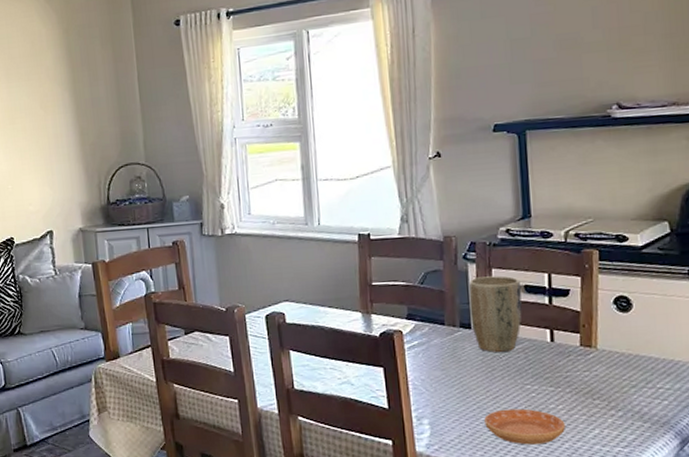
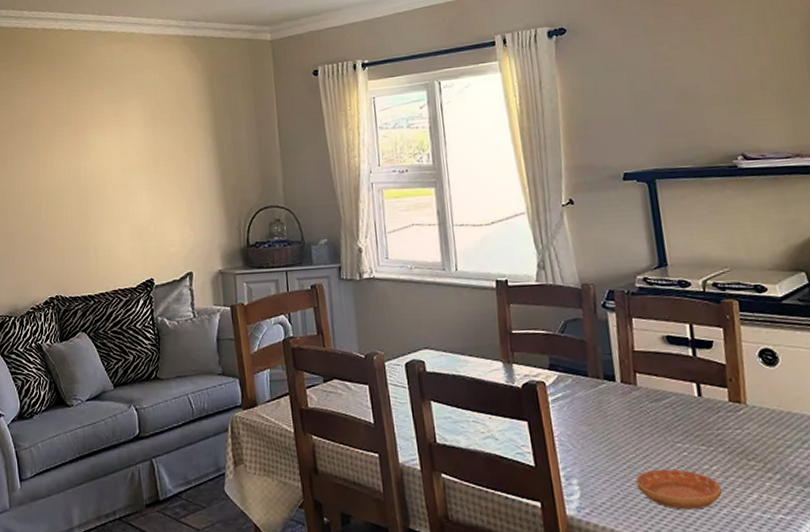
plant pot: present [468,276,522,352] -> none [609,325,667,407]

